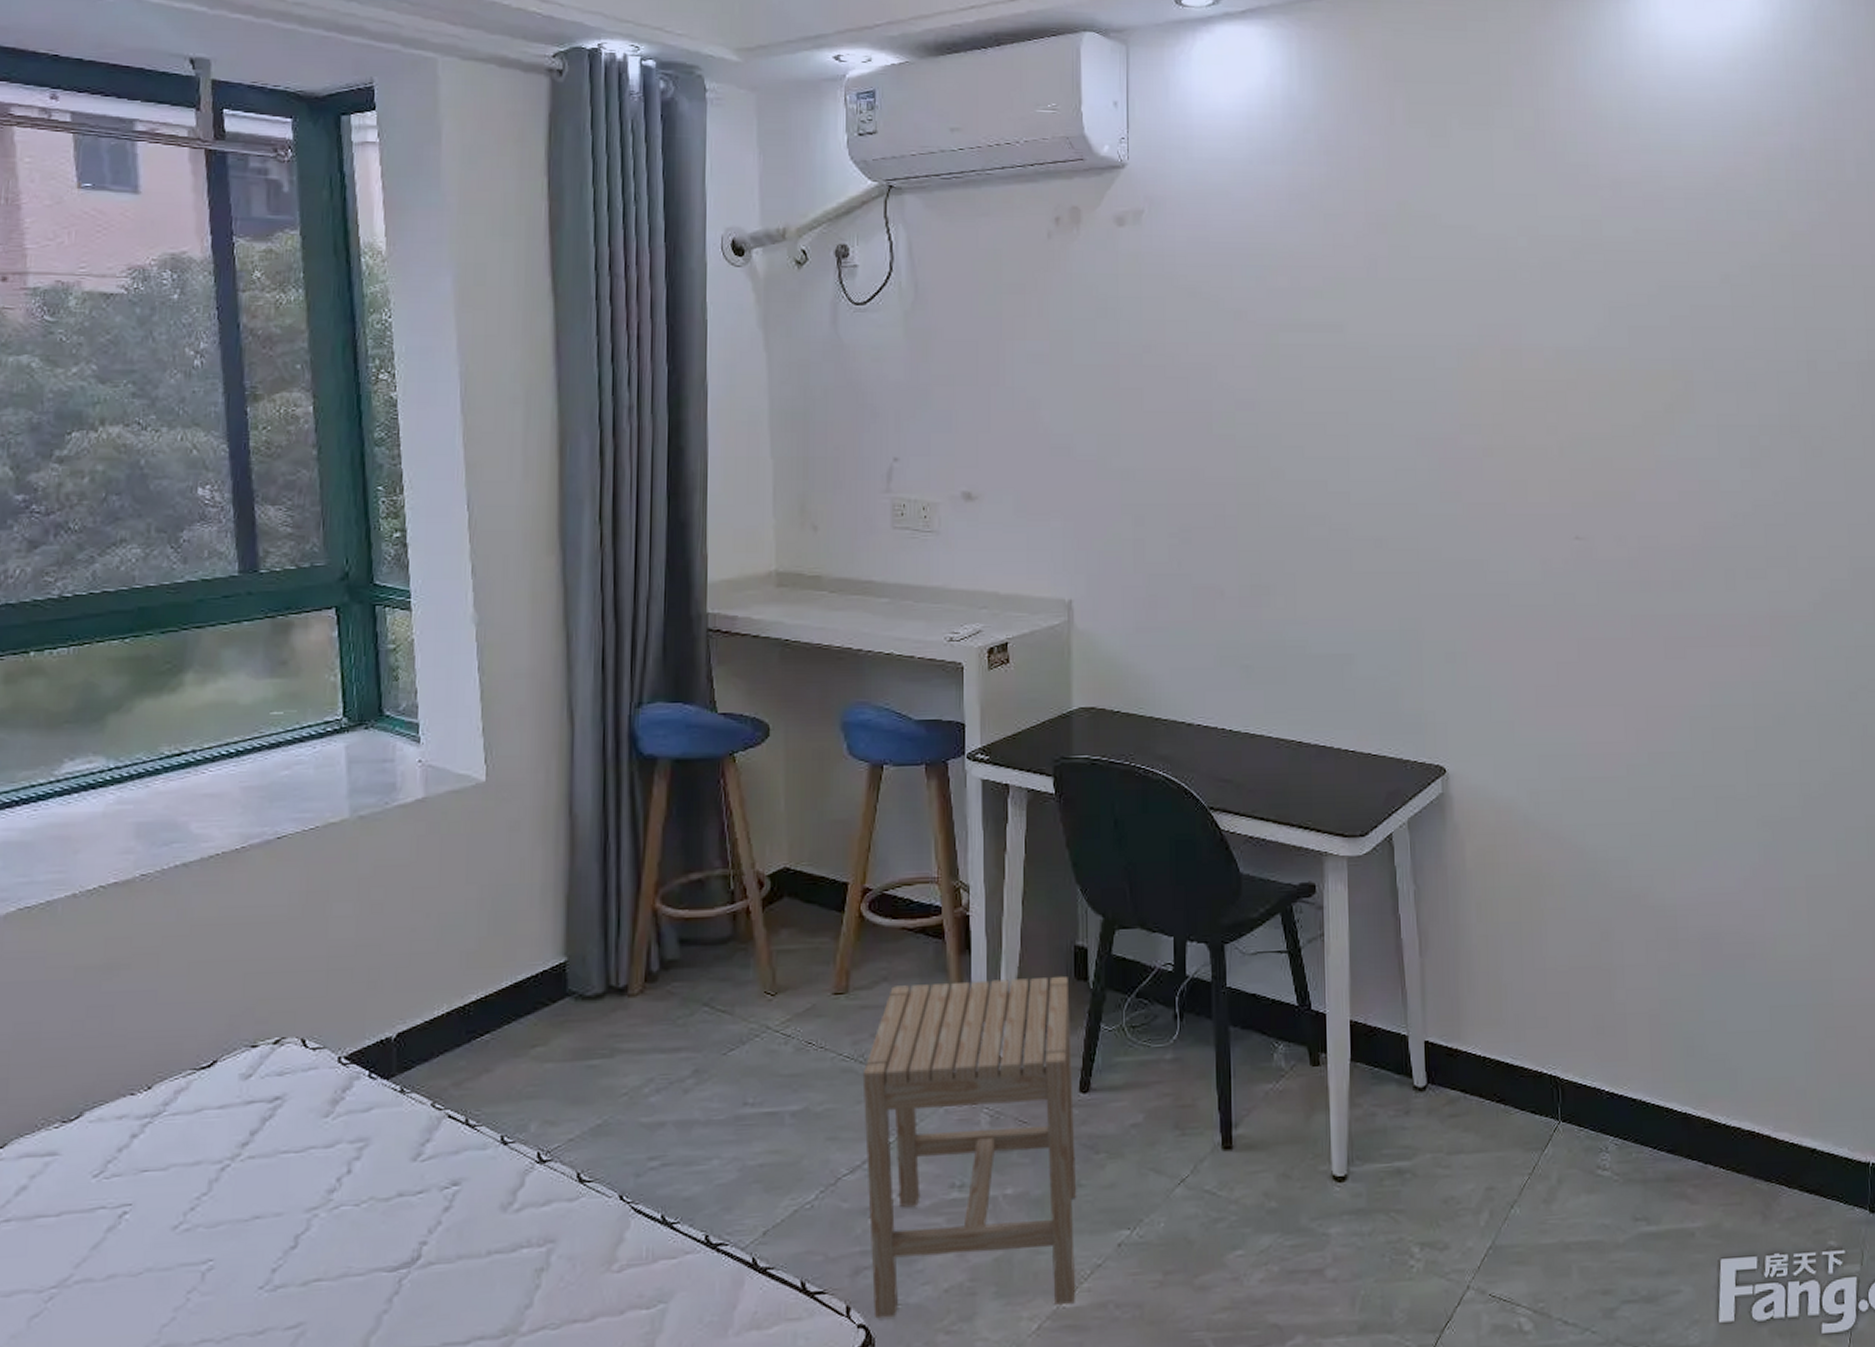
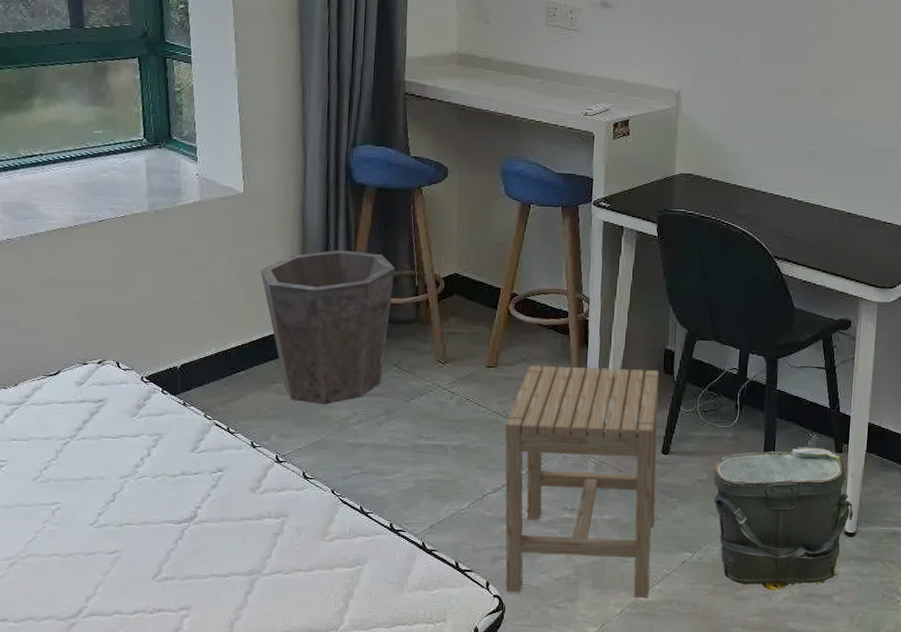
waste bin: none [512,849,702,1072] -> present [261,250,396,405]
bag: none [1152,1061,1341,1272] -> present [713,447,853,591]

